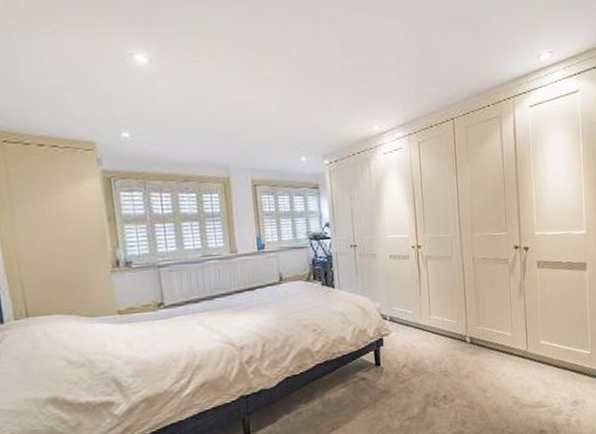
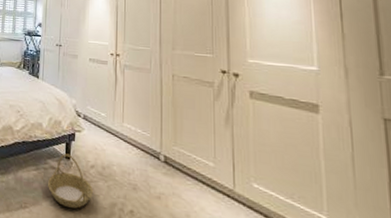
basket: none [359,360,407,413] -> present [48,153,93,209]

